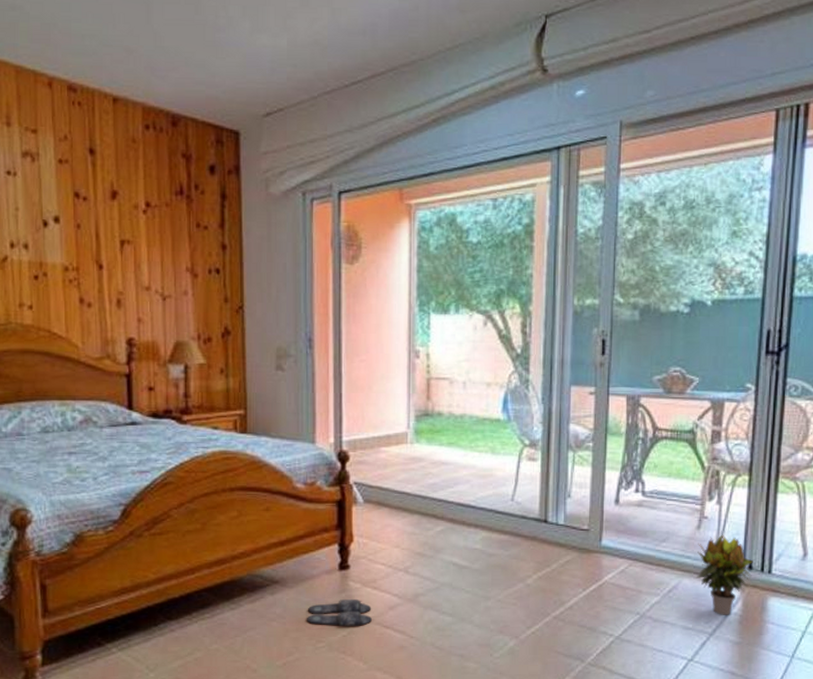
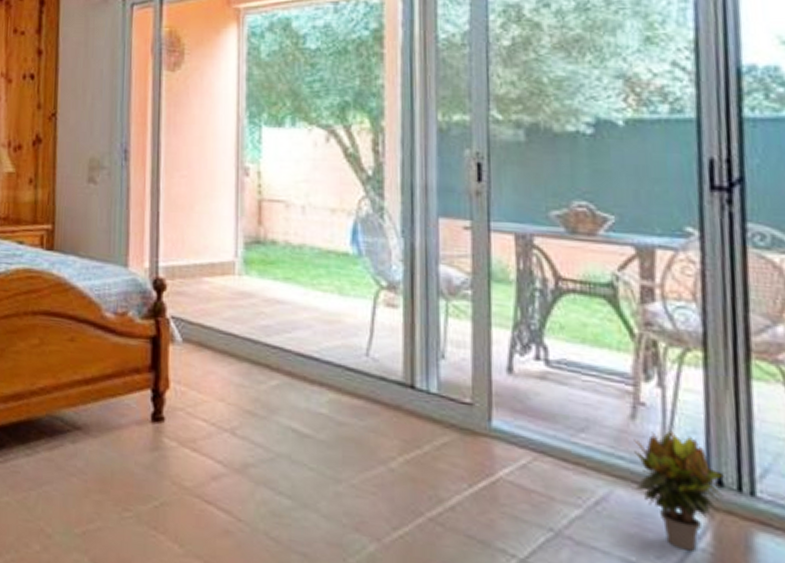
slippers: present [307,598,372,627] -> none [112,459,190,498]

